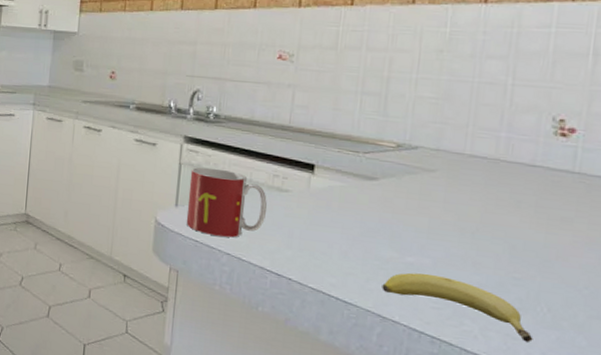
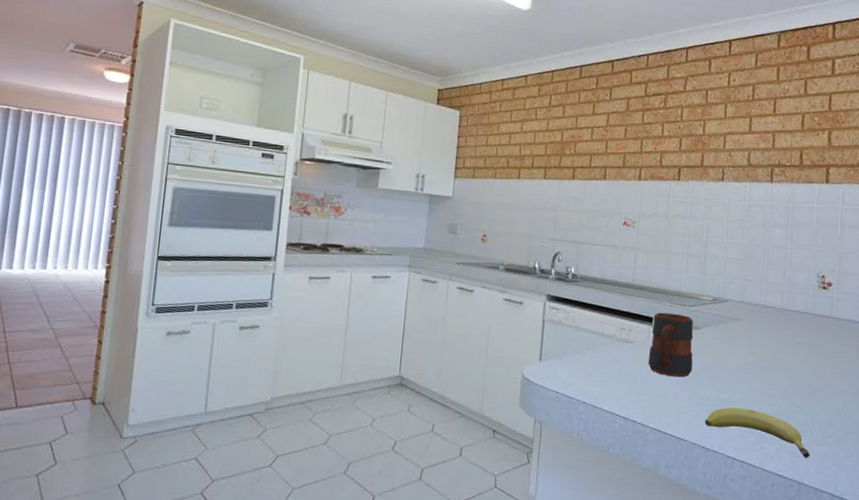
mug: present [186,167,267,238] -> none [548,323,616,387]
mug: none [307,159,369,234] -> present [648,312,694,378]

